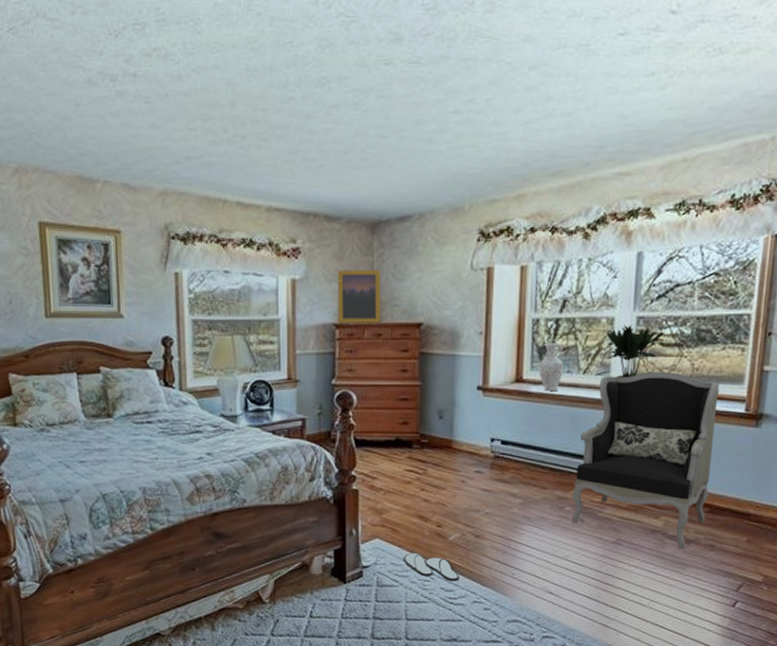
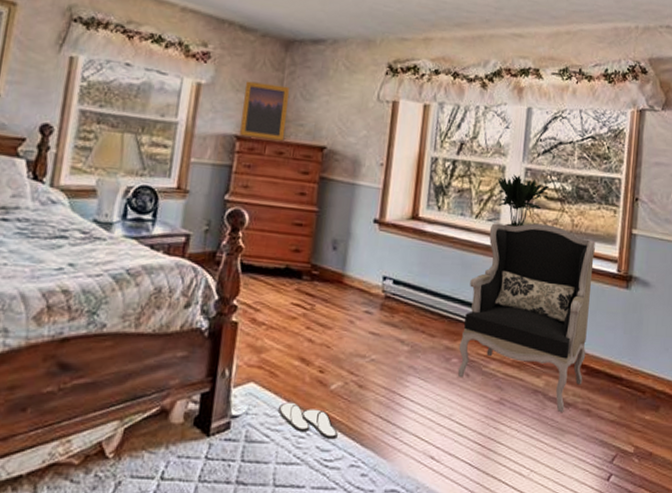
vase: present [539,343,564,392] -> none [434,182,458,234]

